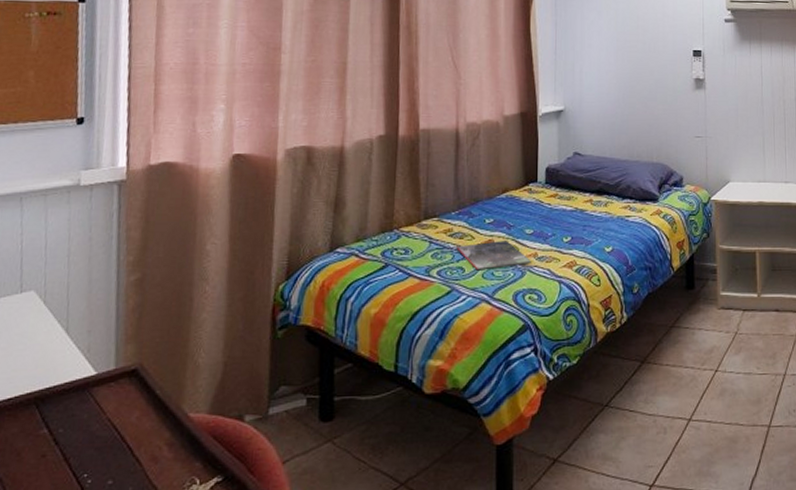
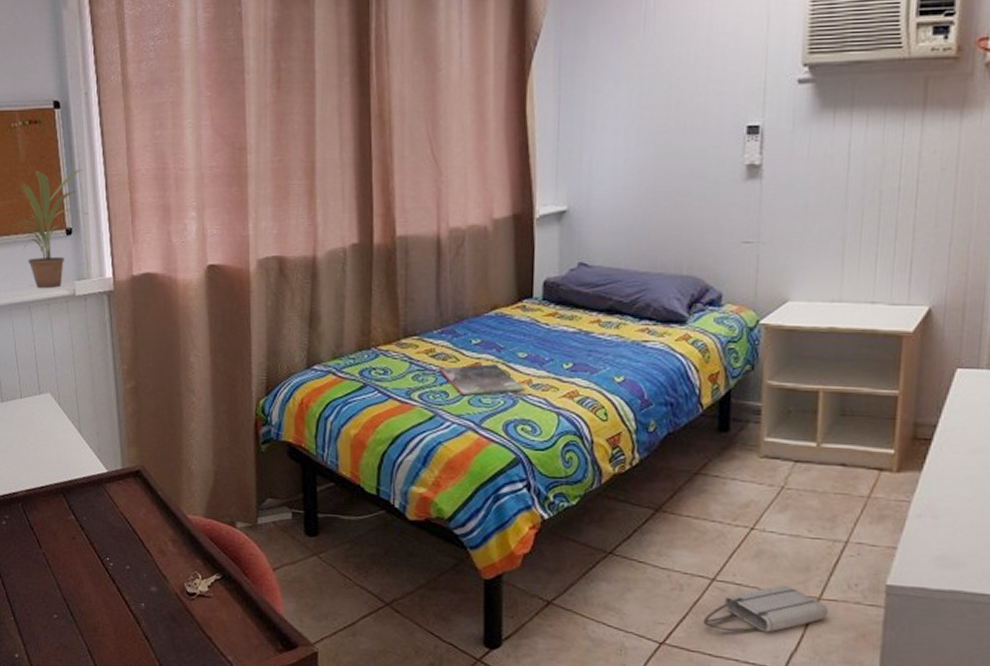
potted plant: none [13,61,107,179] -> present [13,169,90,289]
tote bag: none [684,418,776,465] -> present [703,585,828,633]

